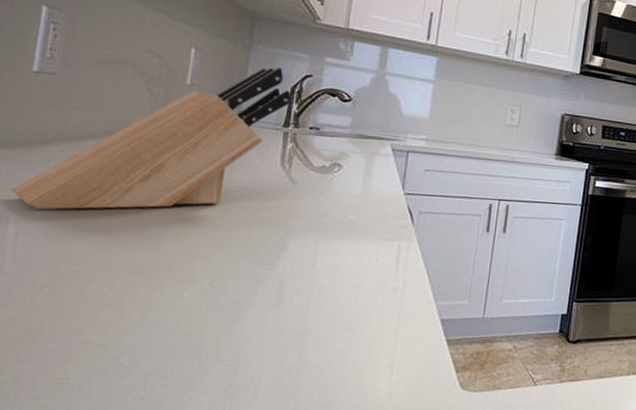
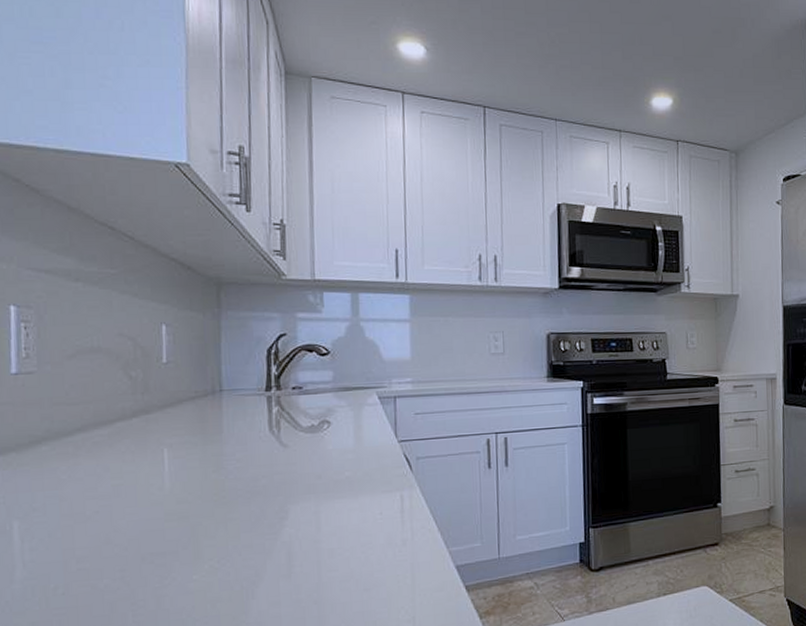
knife block: present [11,67,291,210] -> none [10,332,269,513]

